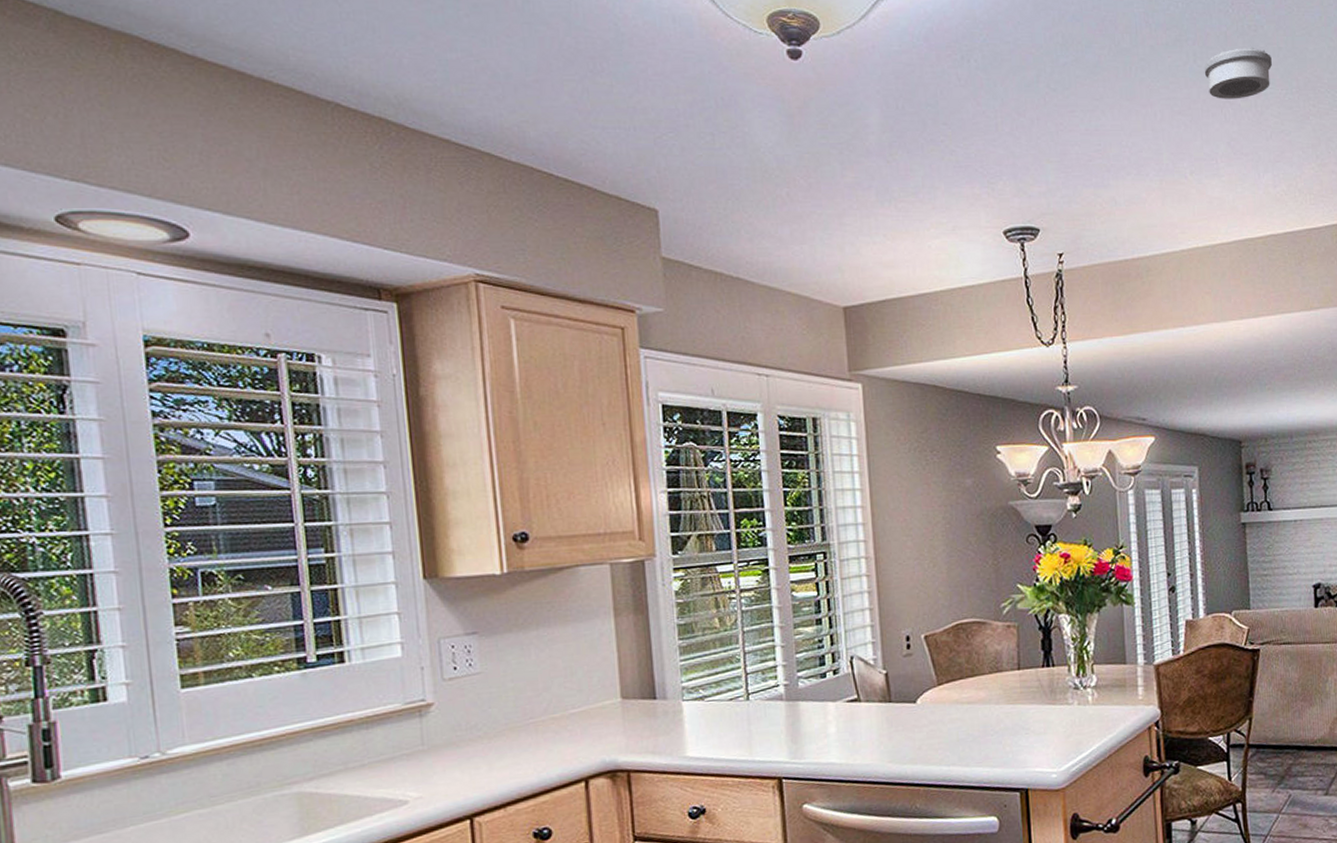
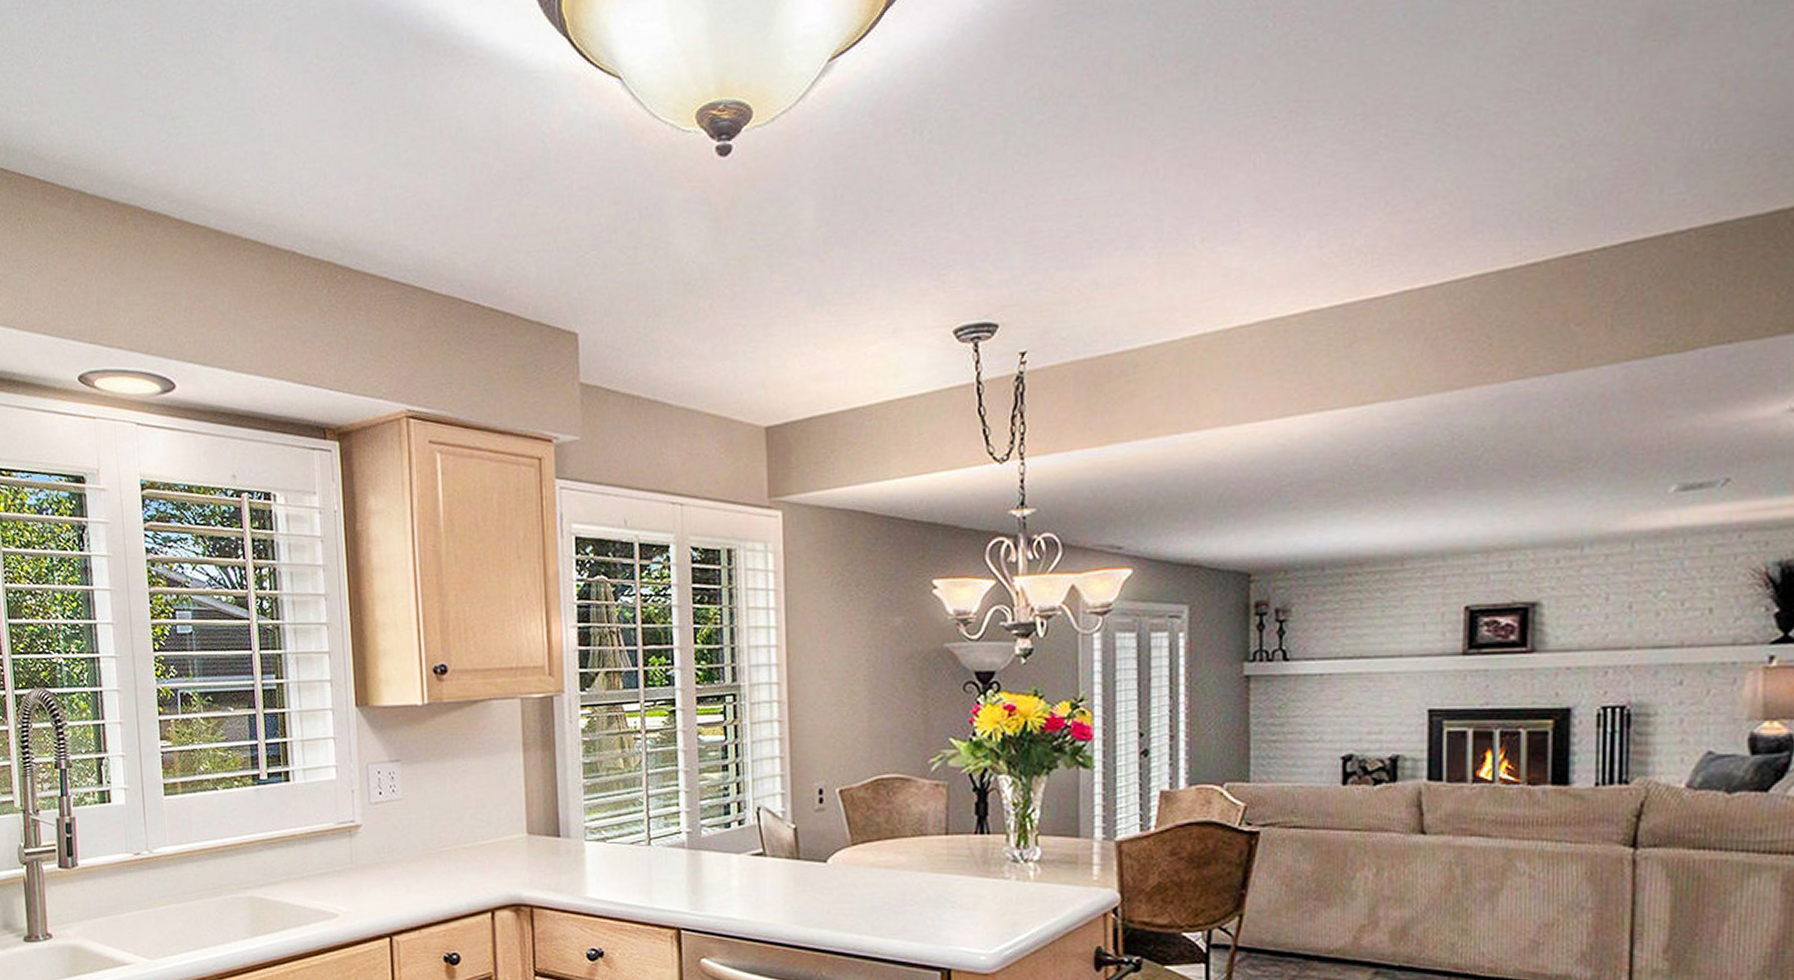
smoke detector: present [1204,47,1272,99] -> none [1228,68,1327,142]

